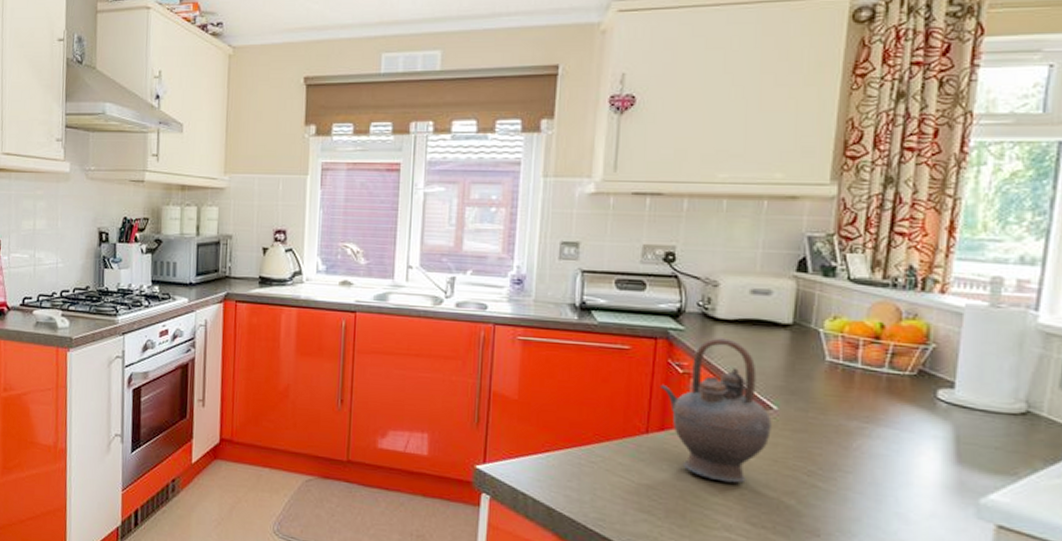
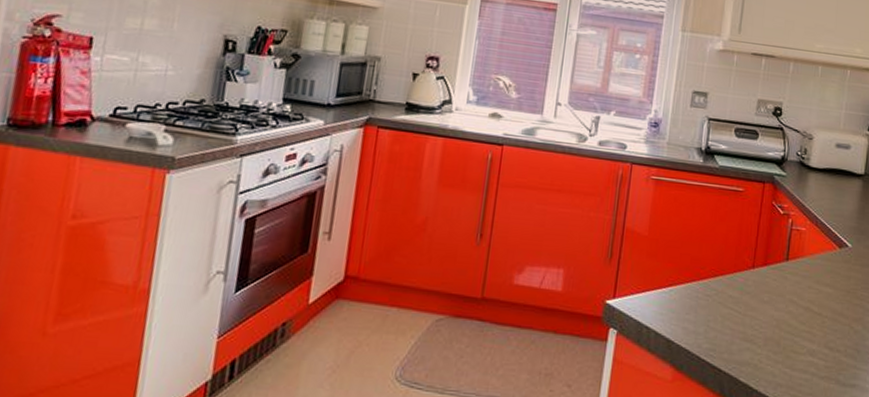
teapot: present [659,338,772,483] -> none [764,183,847,312]

